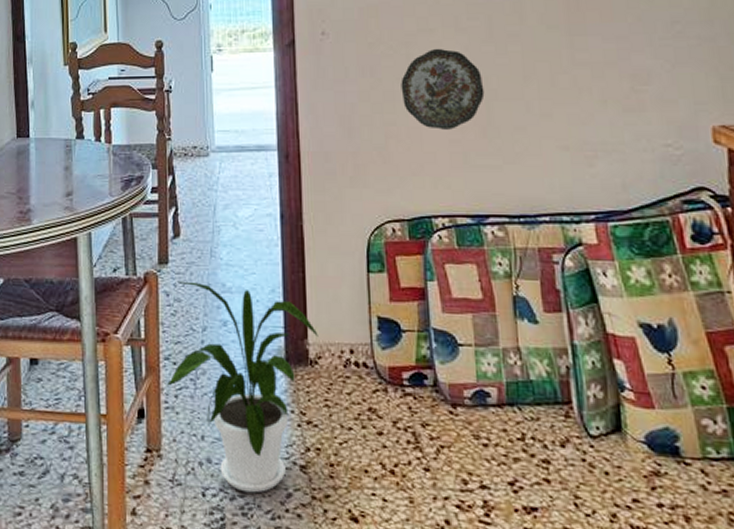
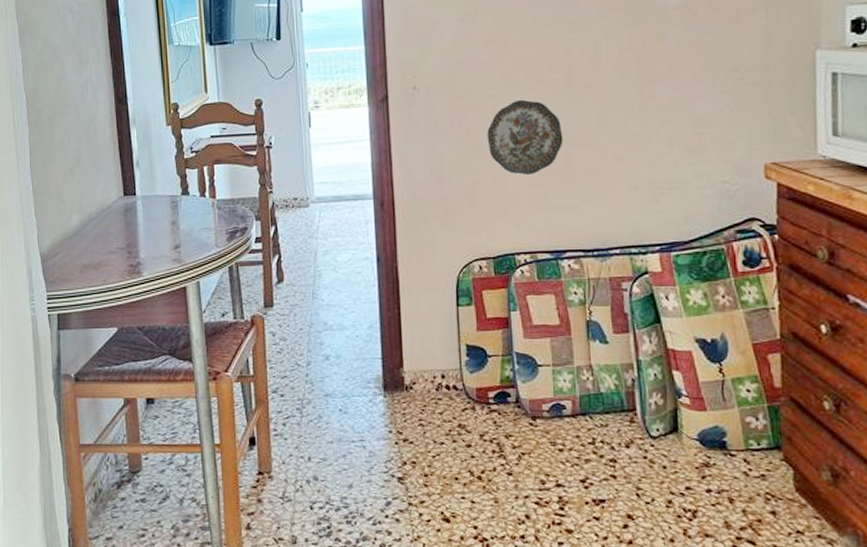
house plant: present [166,281,319,493] -> none [274,322,413,504]

